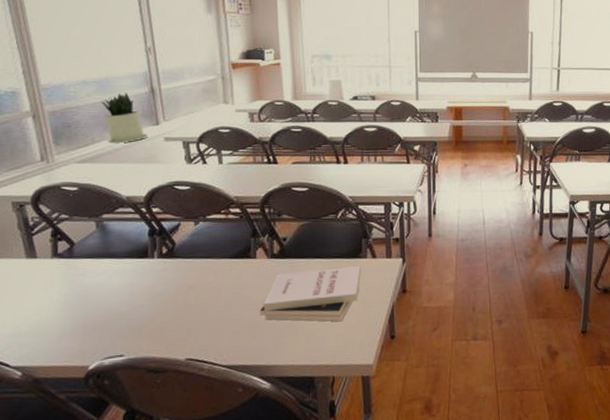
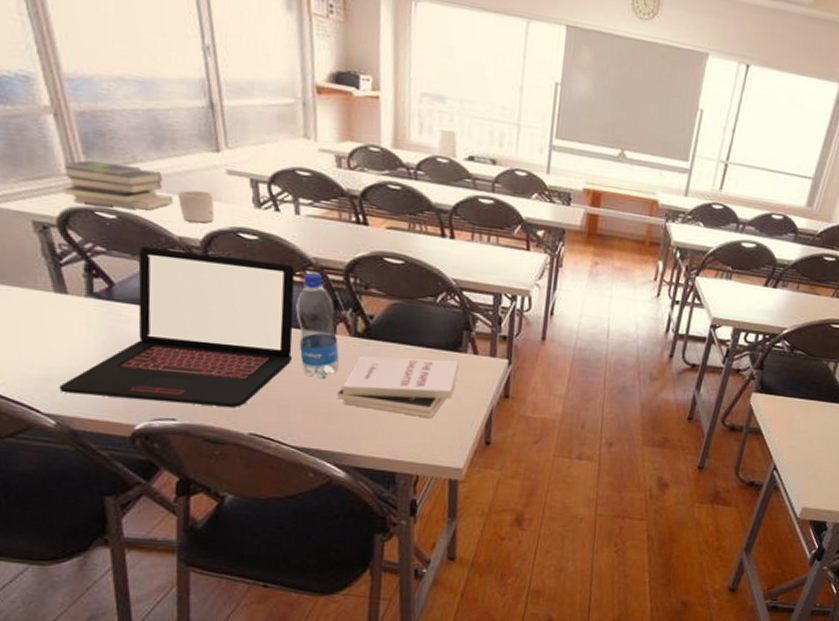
laptop: none [26,205,220,346] -> present [59,246,295,407]
books: none [37,146,123,181] -> present [63,160,173,211]
planter: present [100,92,148,144] -> none [143,101,206,170]
mug: none [126,158,155,183] -> present [177,190,215,224]
bottle: none [222,209,260,300] -> present [296,272,339,379]

